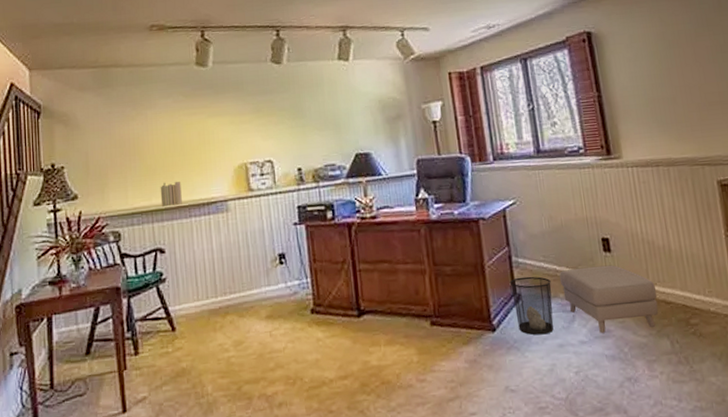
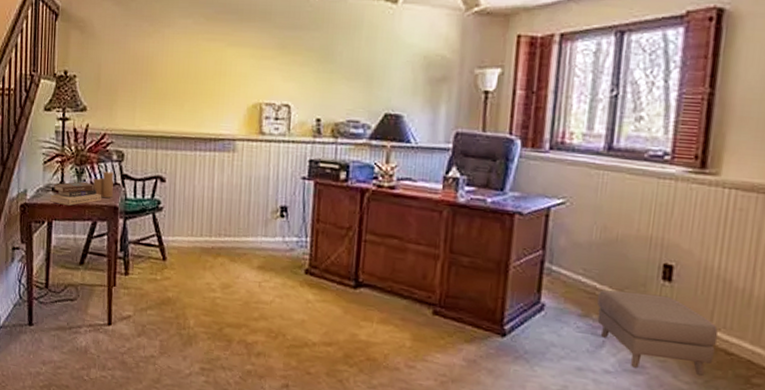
books: none [48,268,103,297] -> present [50,181,102,206]
candle: none [91,250,113,281] -> present [93,168,114,199]
books: present [160,181,182,207] -> none [167,109,190,135]
waste bin: present [509,276,554,335] -> none [533,286,586,354]

